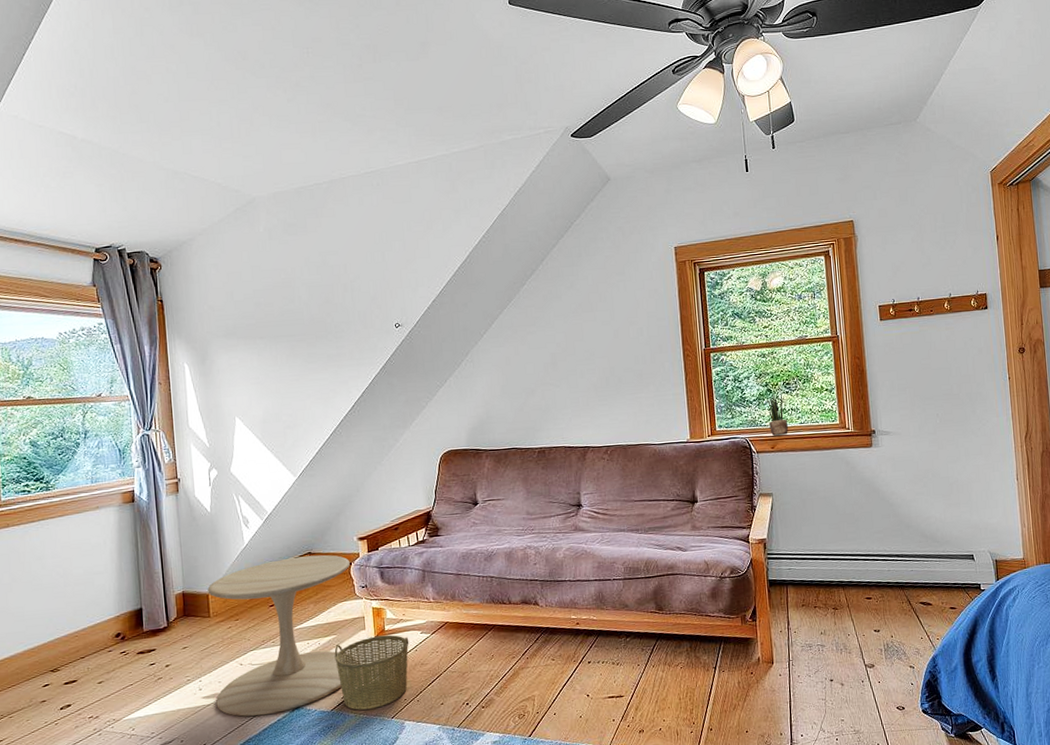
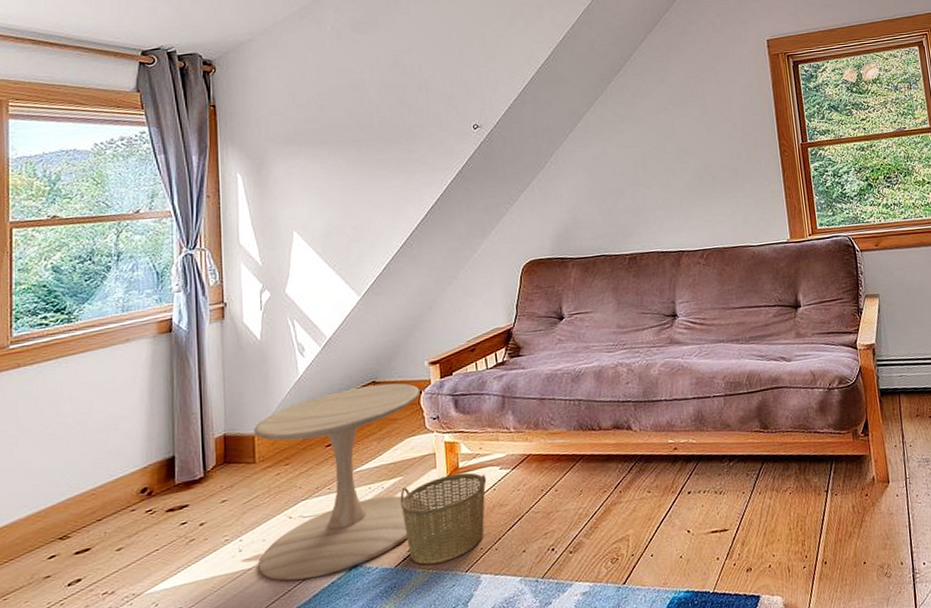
potted plant: present [767,394,788,437] -> none [869,189,892,233]

